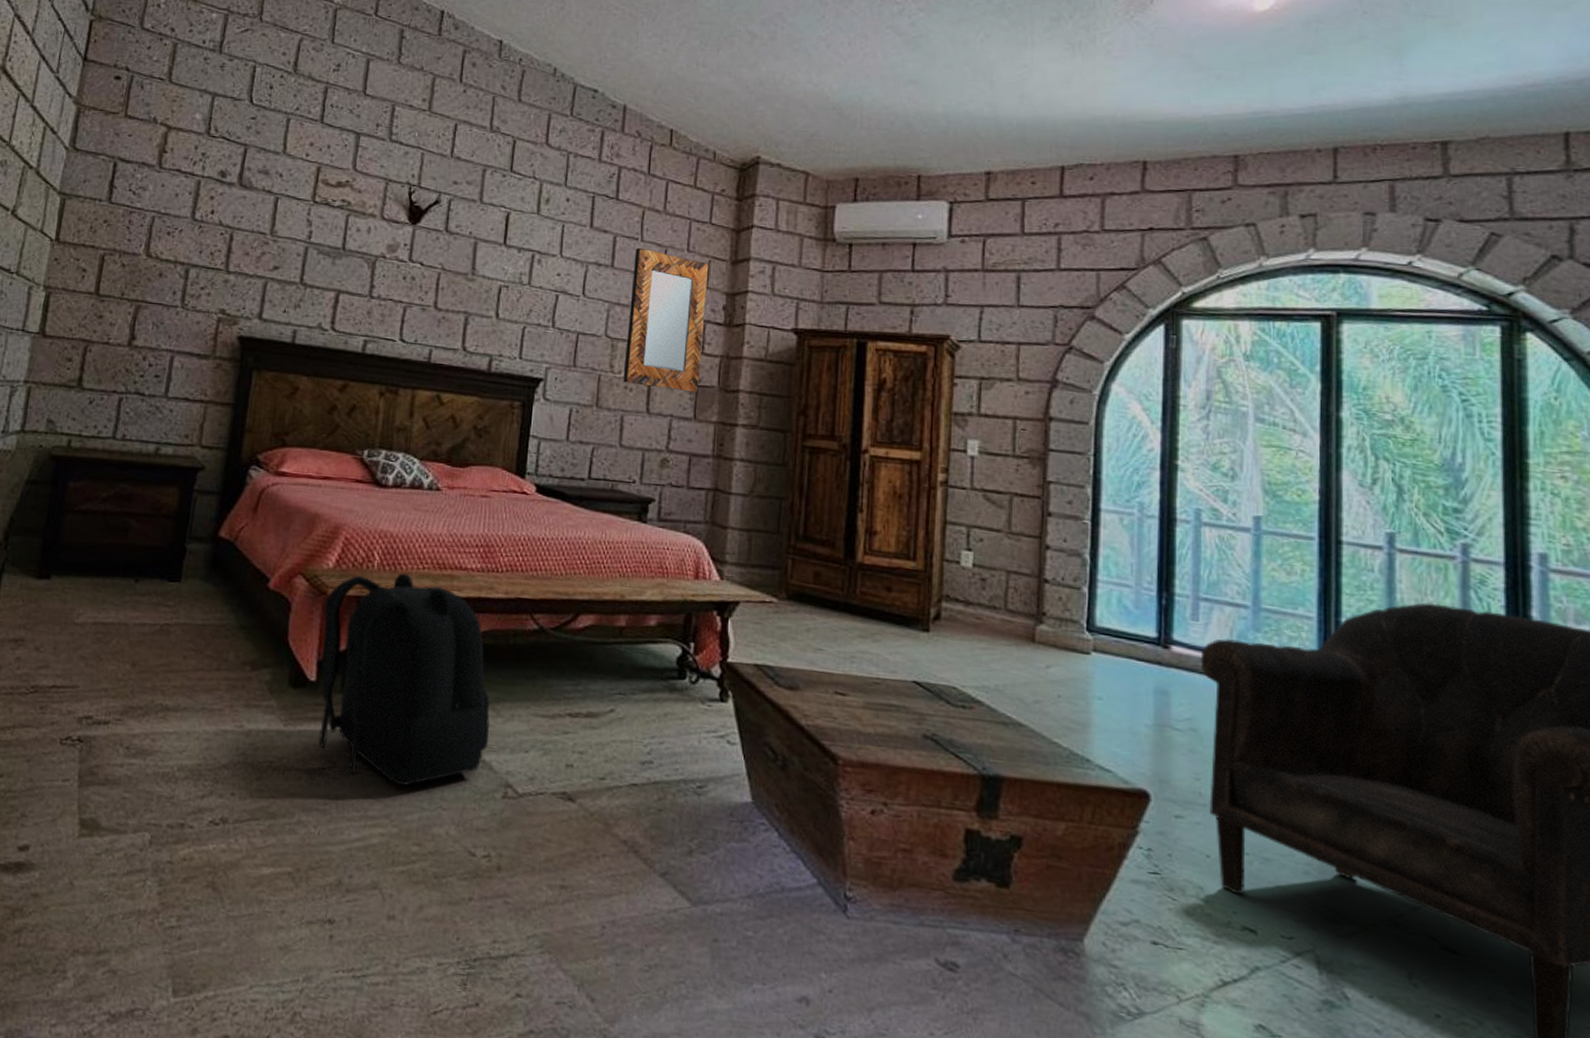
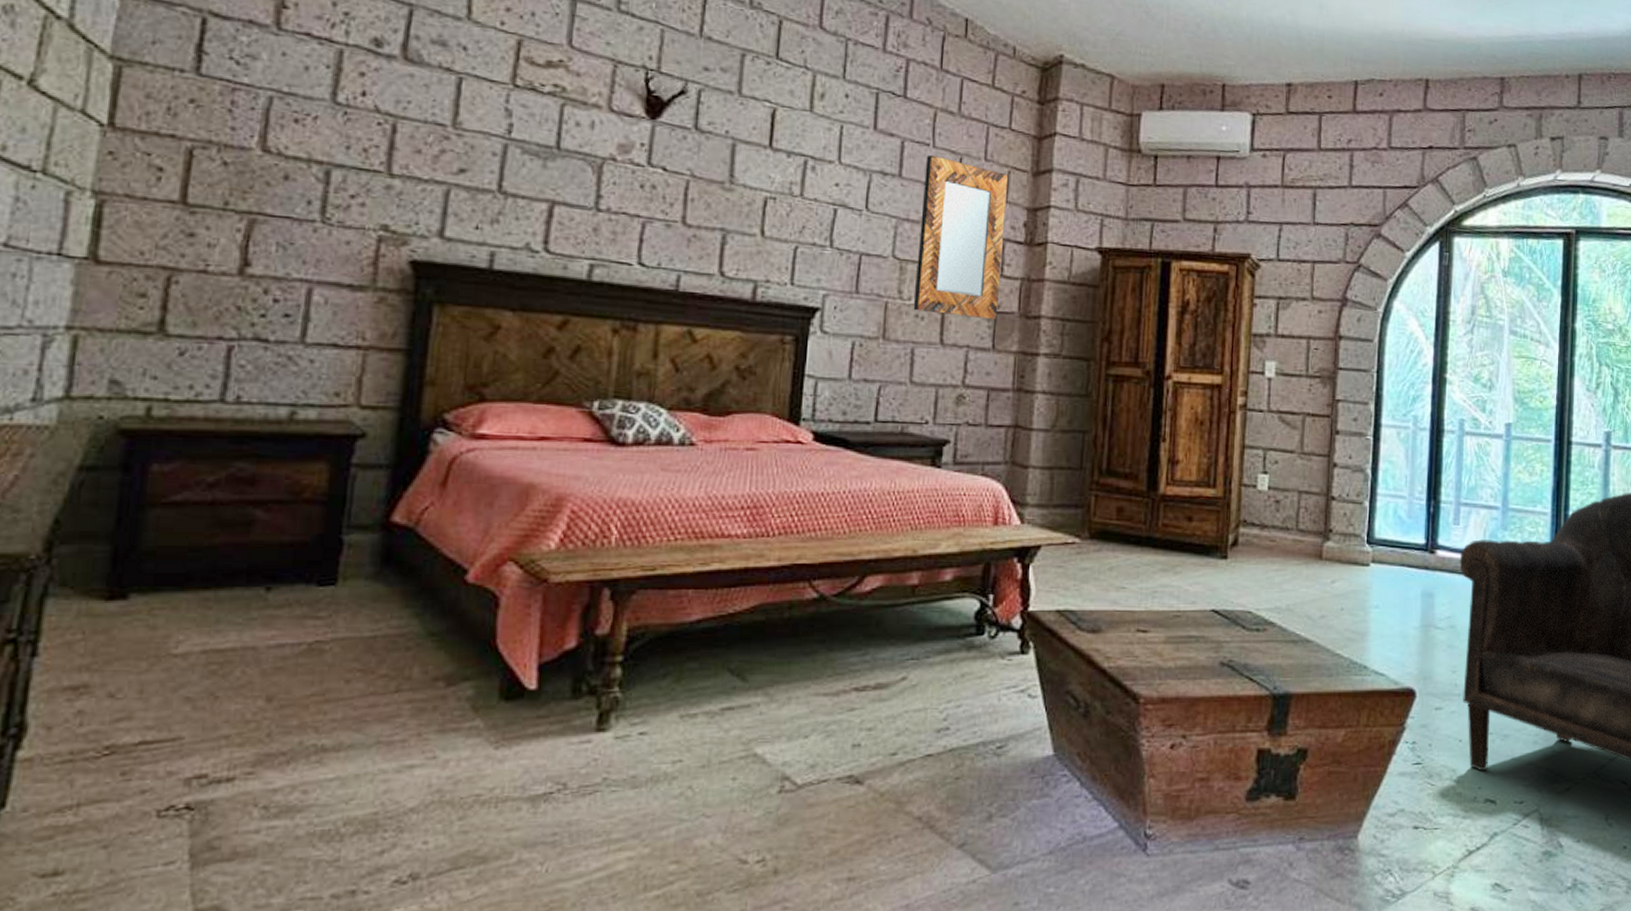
backpack: present [318,572,490,786] -> none [543,547,762,798]

